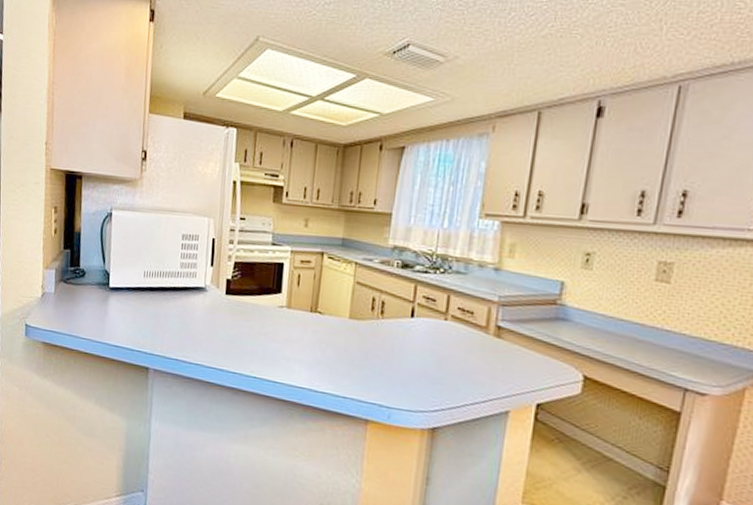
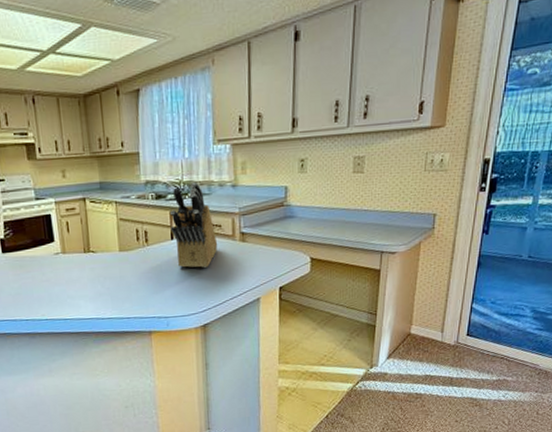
knife block: none [412,256,466,359] -> present [169,181,218,268]

